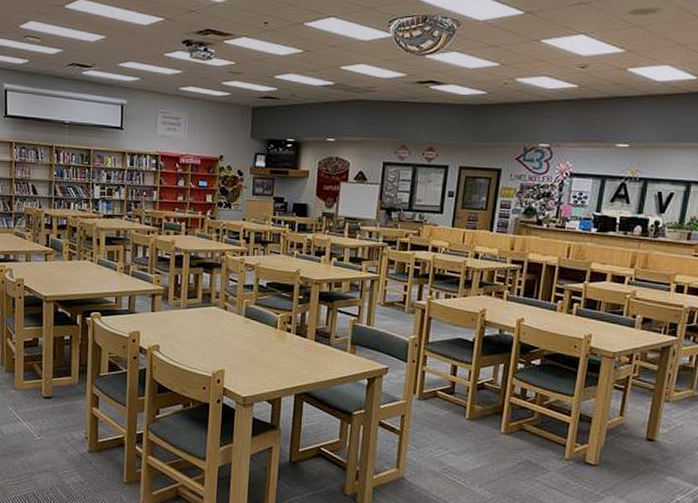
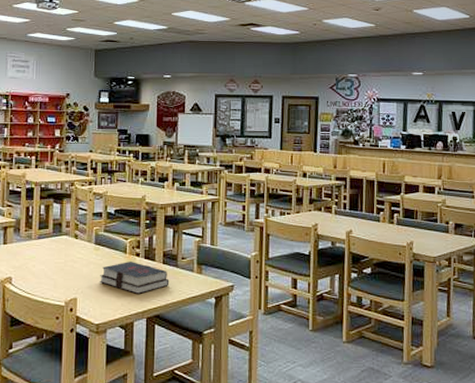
hardback book: none [248,337,321,370] -> present [100,262,170,294]

